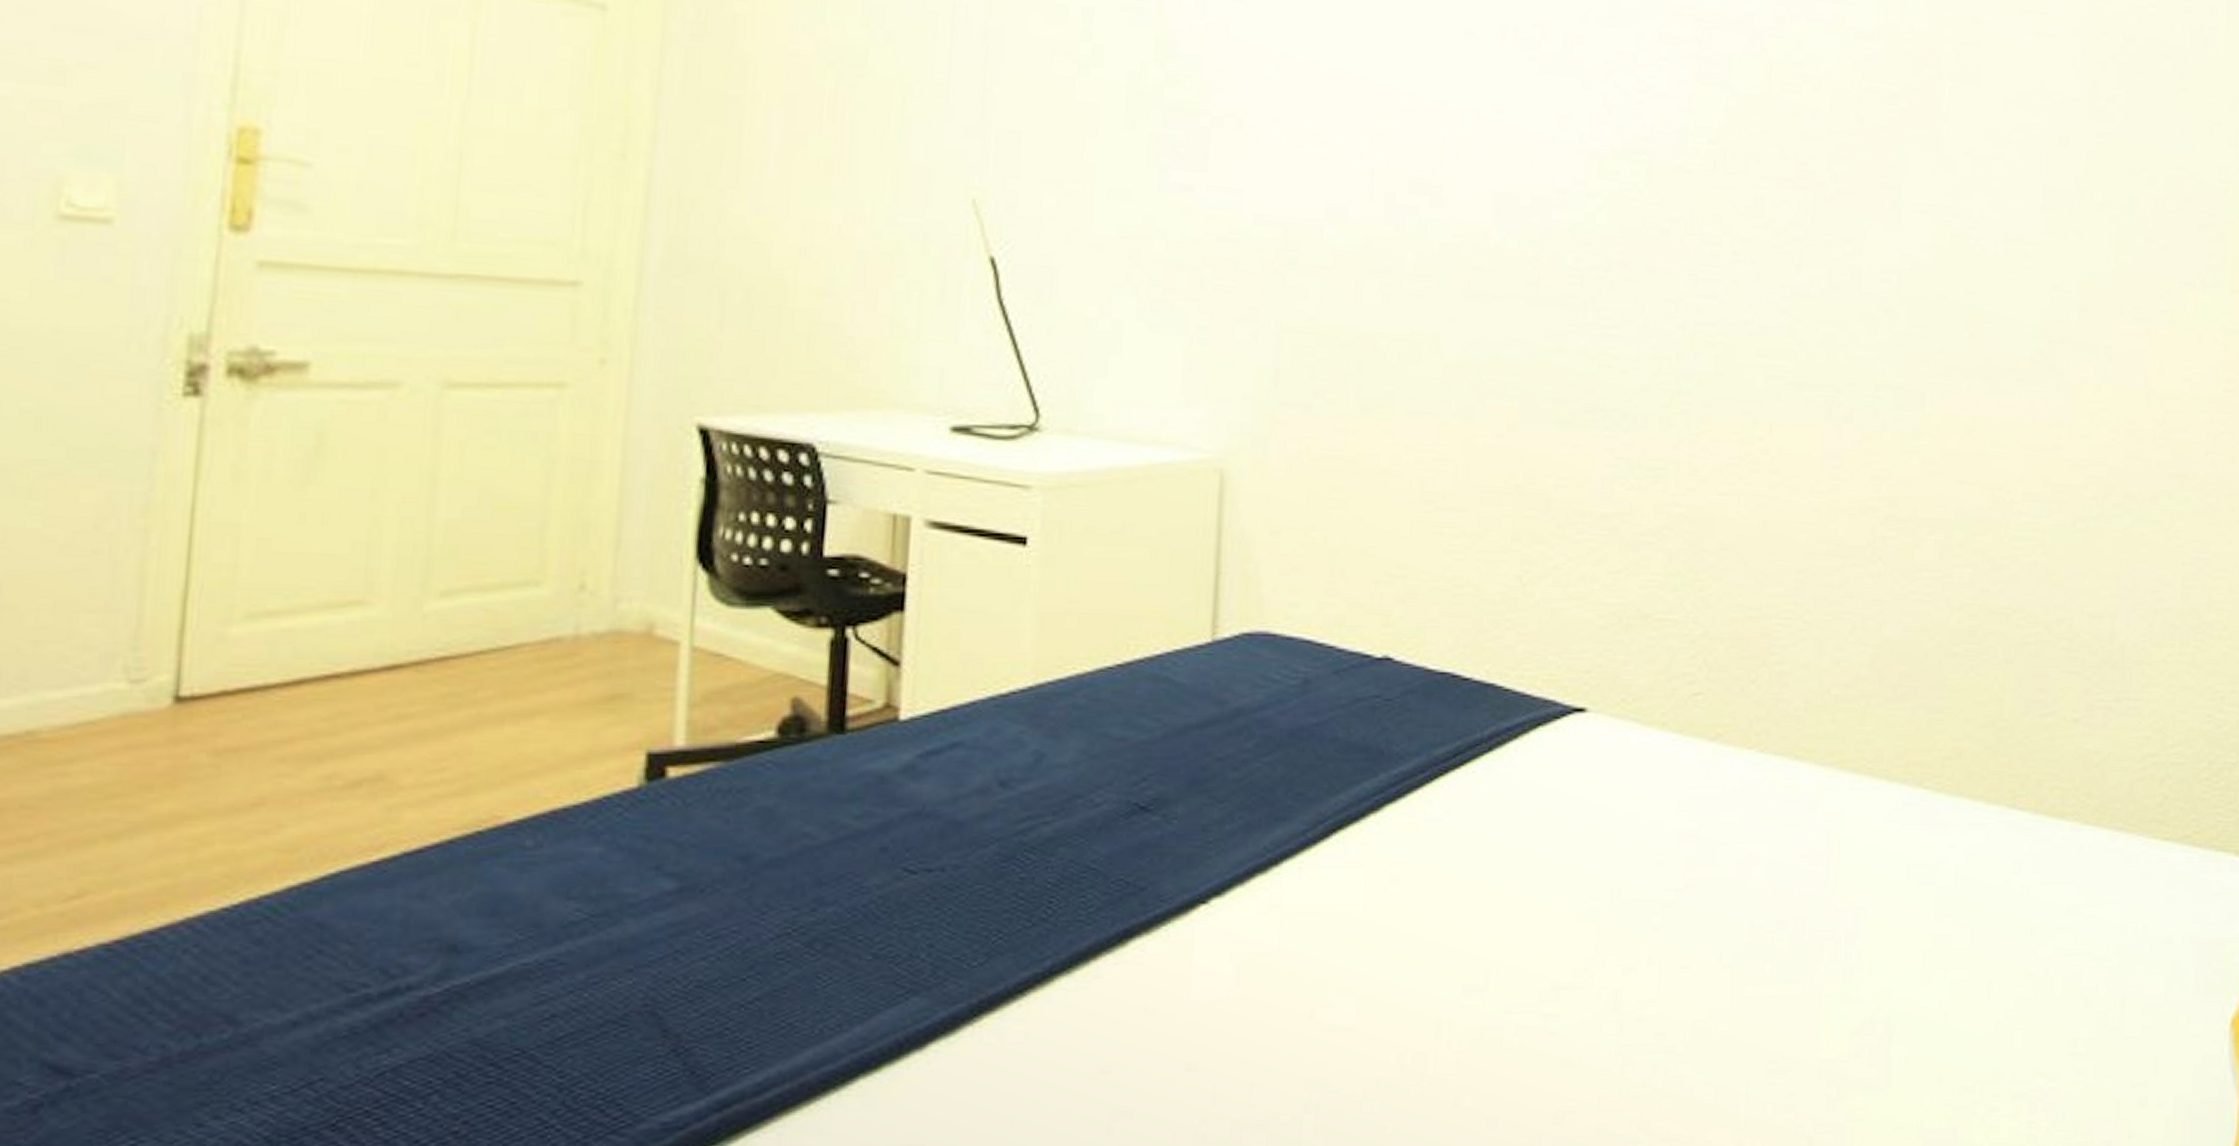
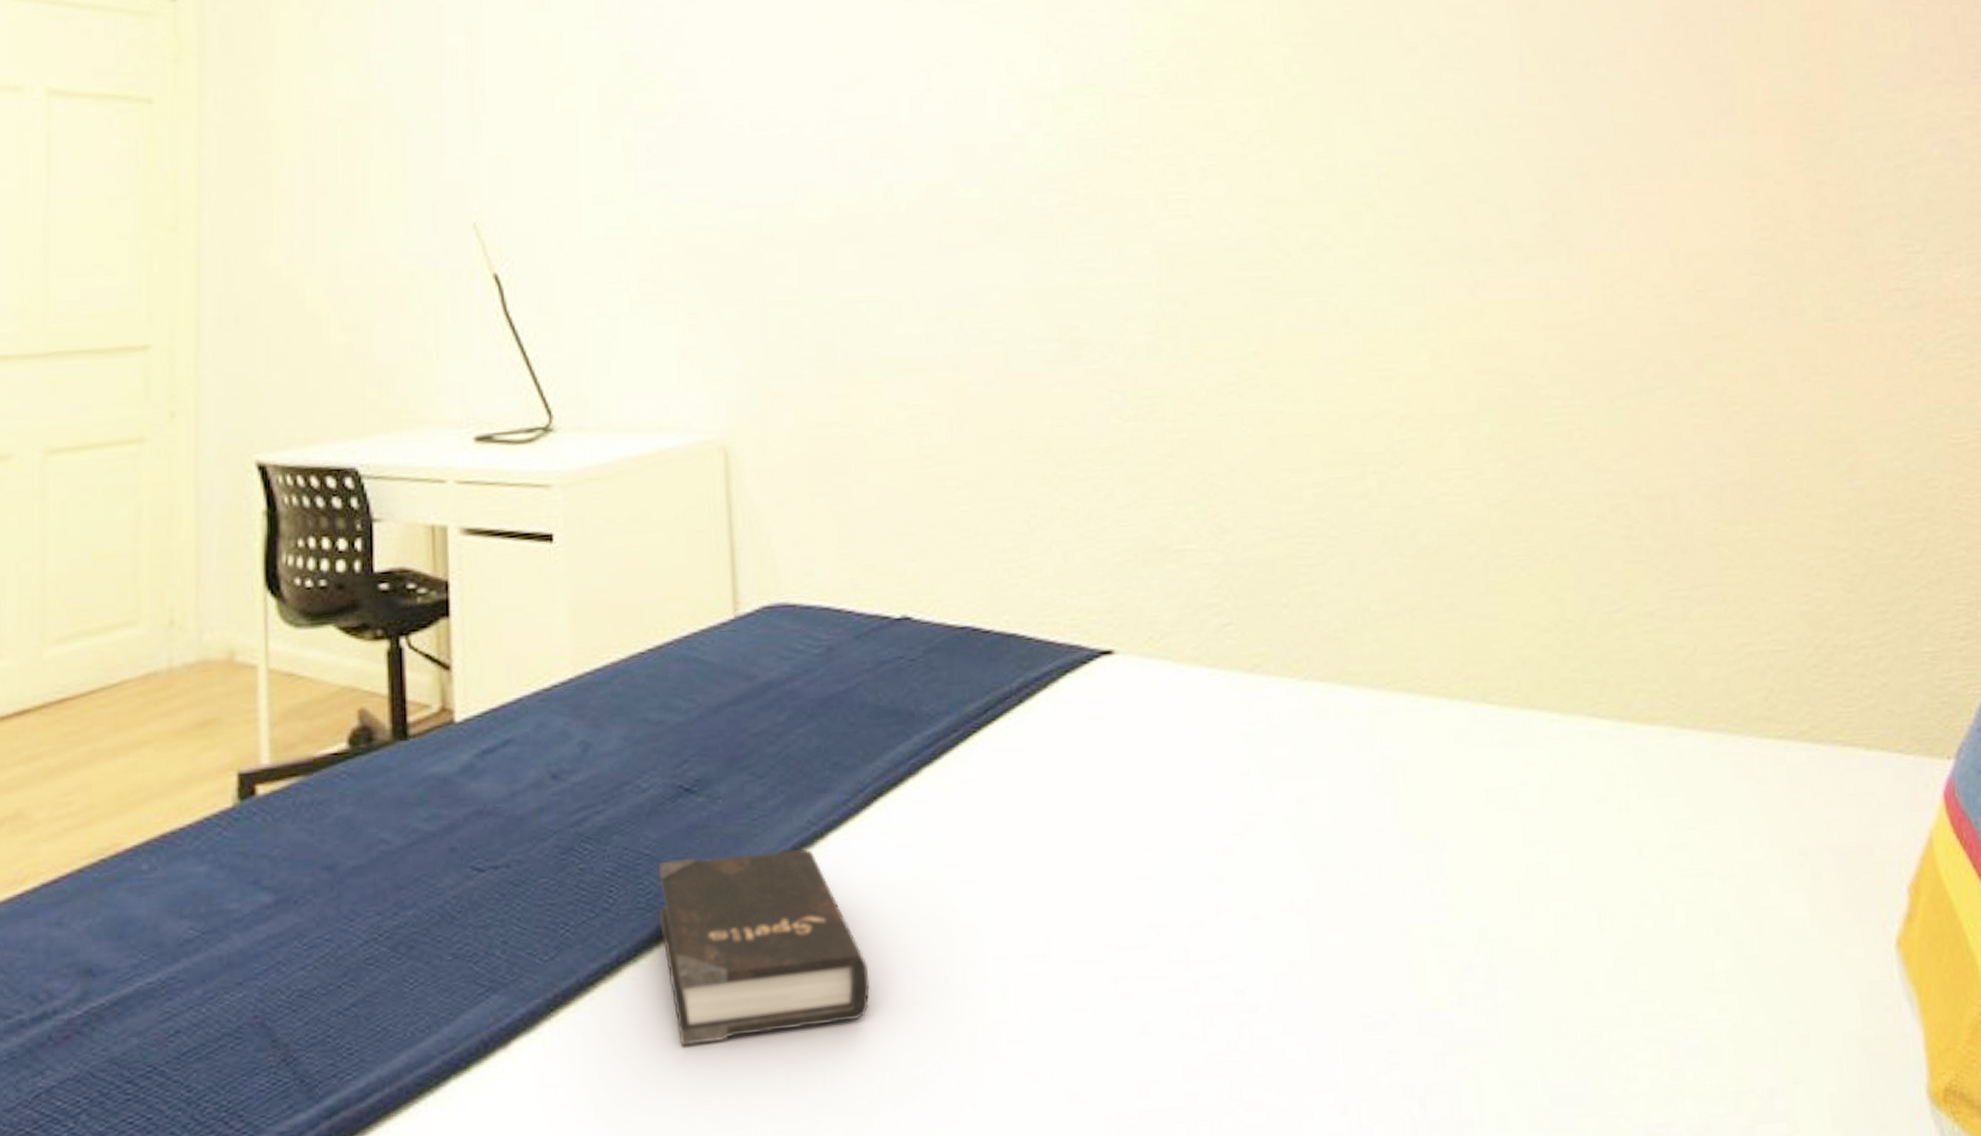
hardback book: none [1098,874,1308,1057] -> present [658,849,870,1046]

